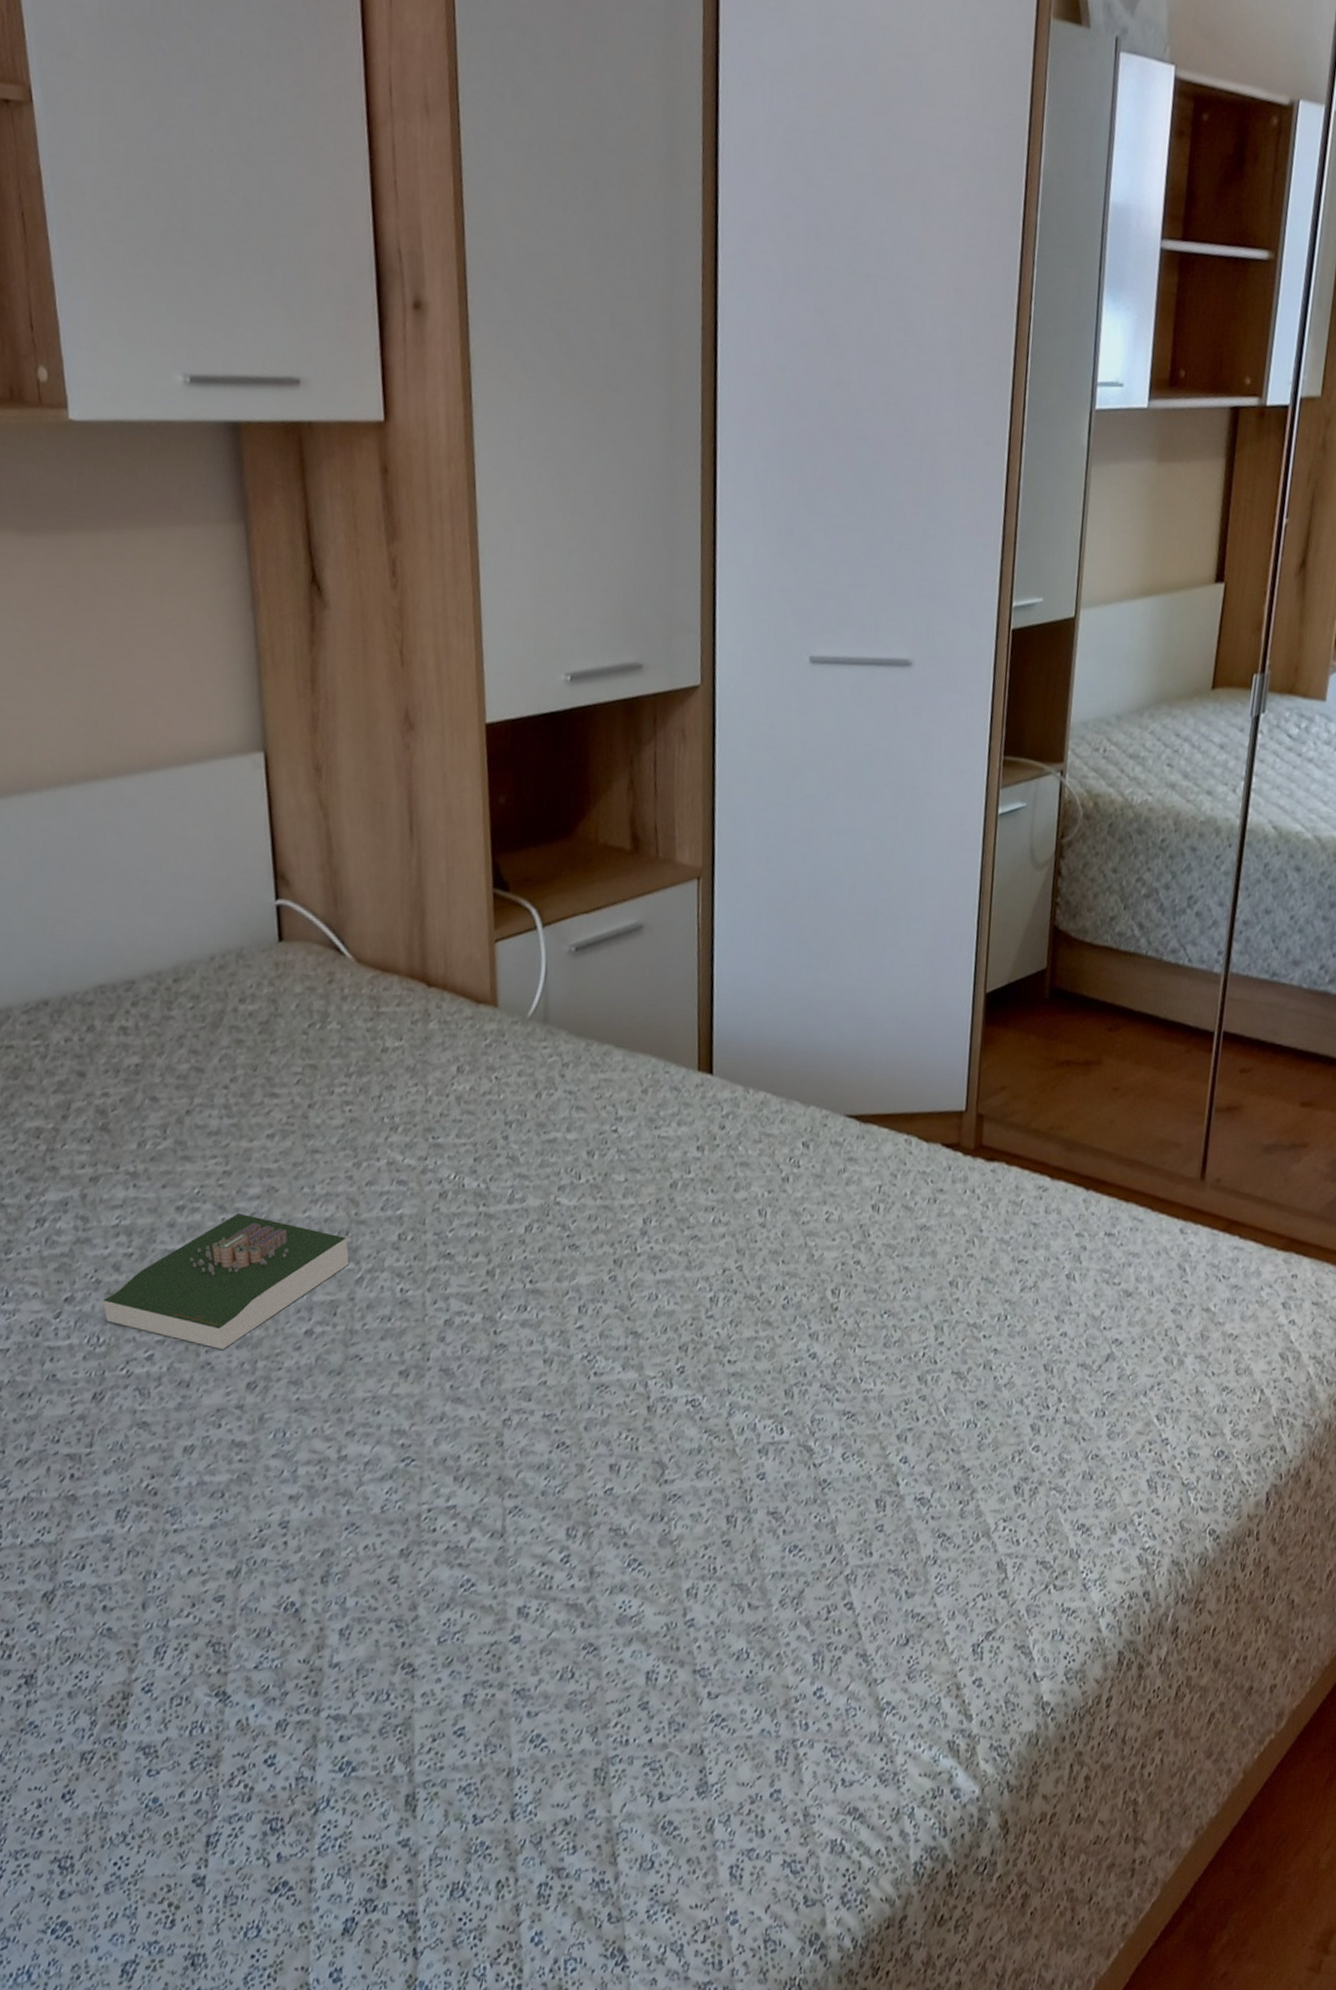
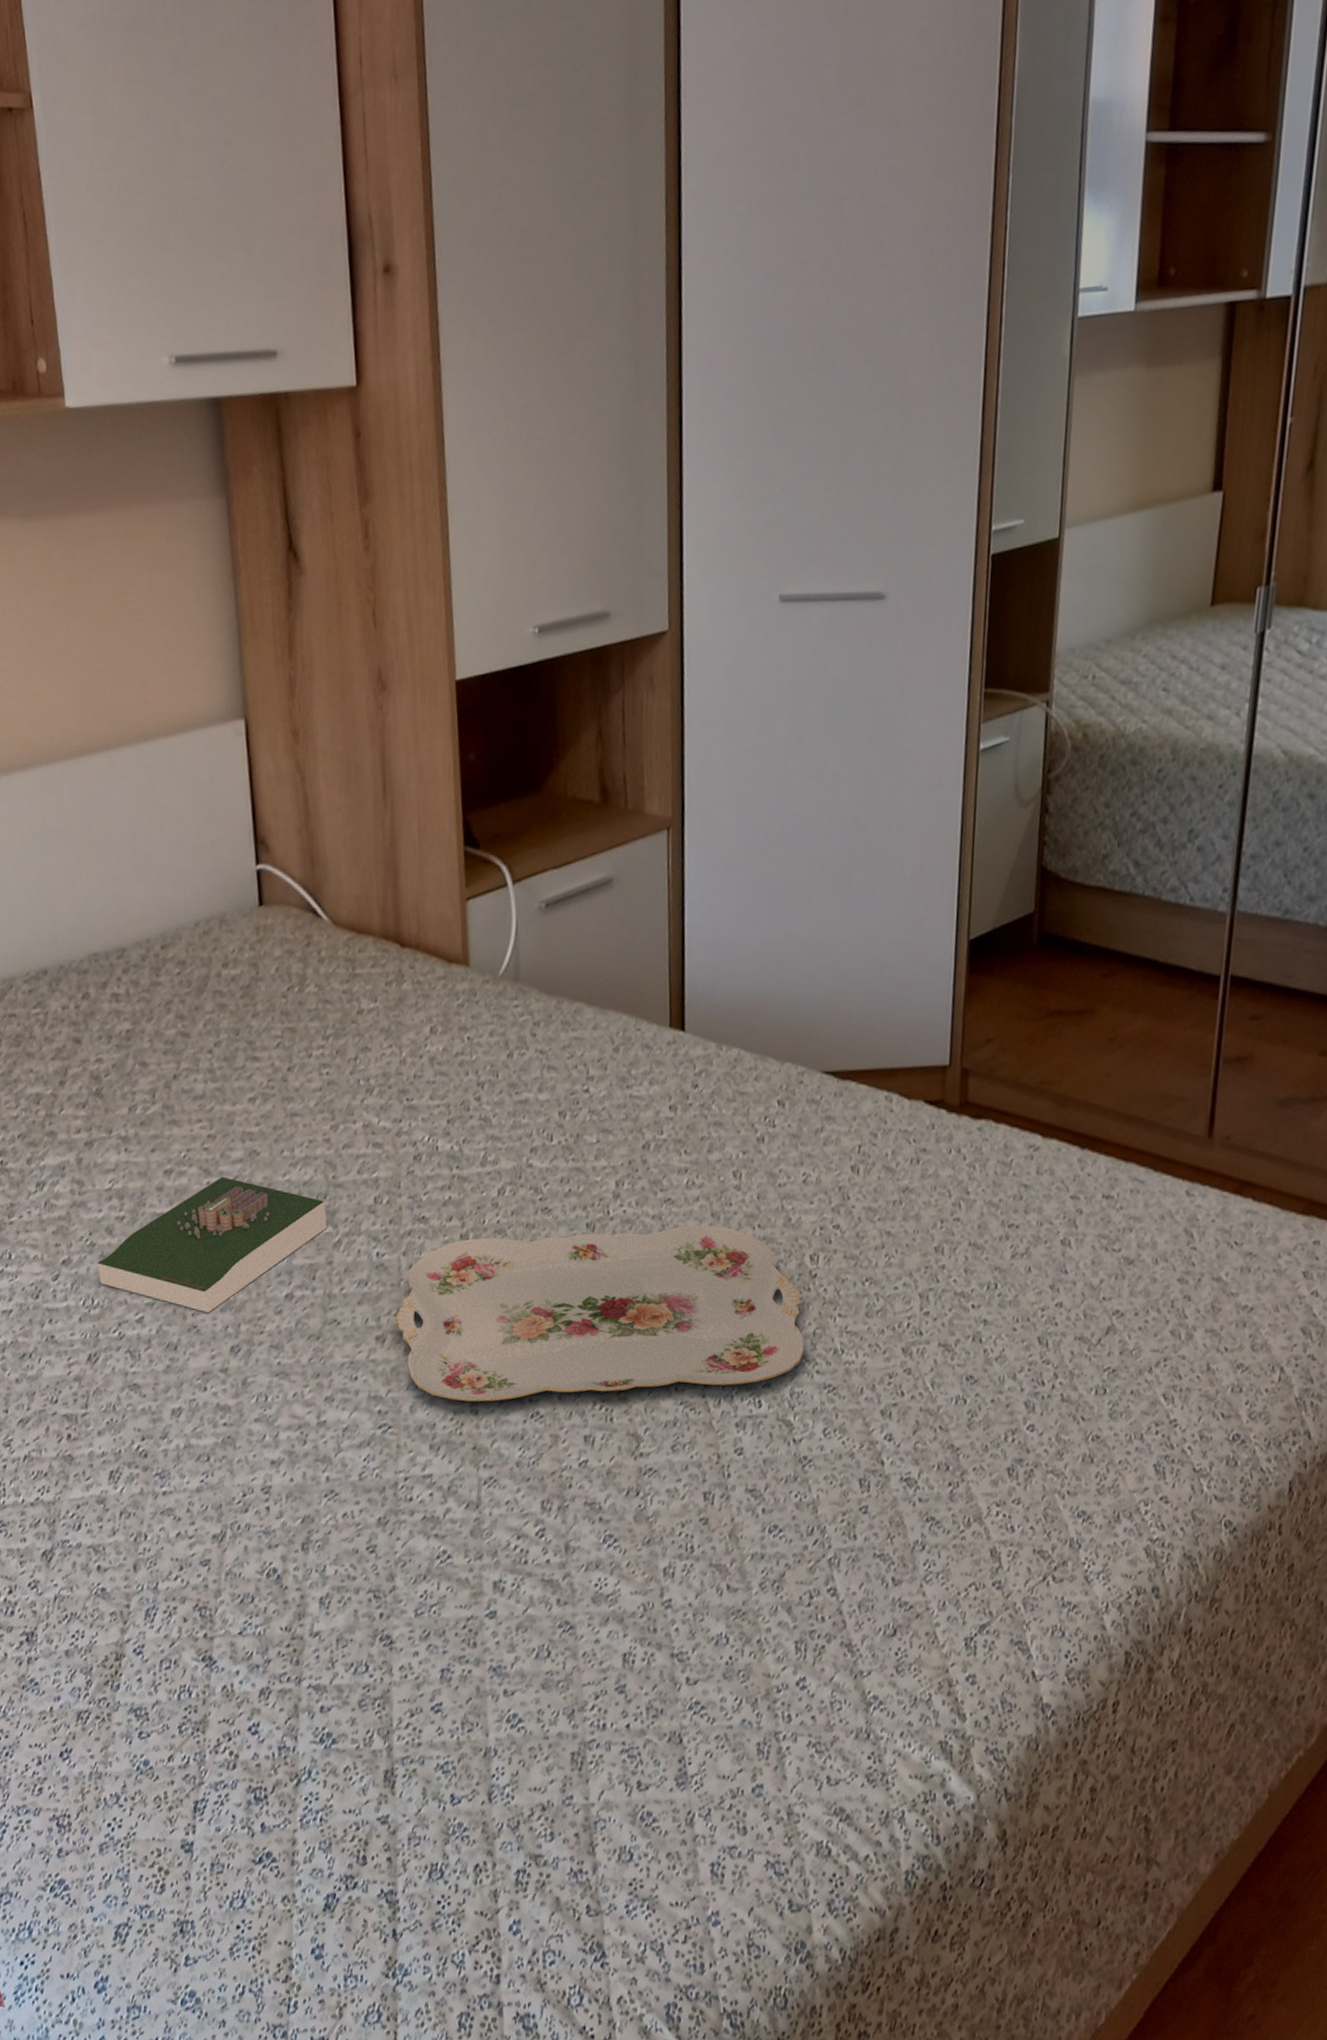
serving tray: none [419,1261,826,1434] -> present [395,1225,805,1402]

